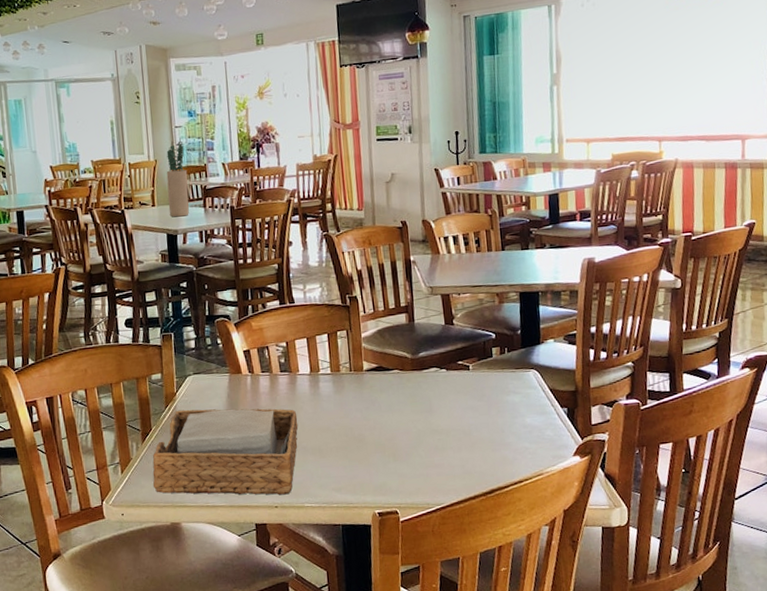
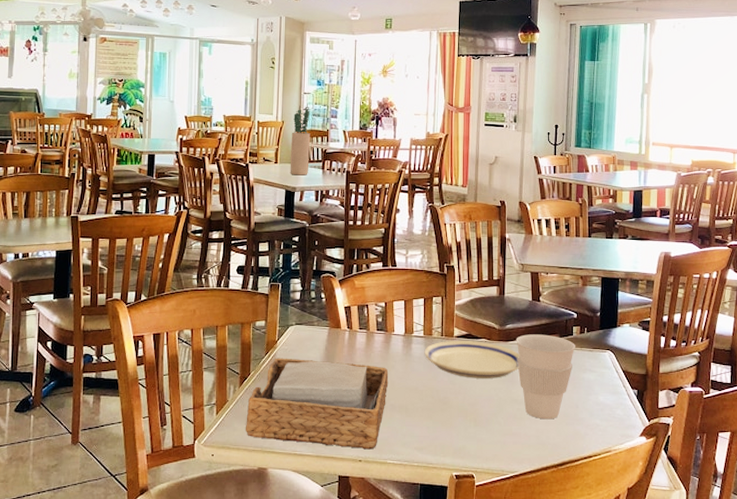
plate: none [333,373,437,412] -> present [424,340,519,378]
cup: none [431,359,496,448] -> present [516,334,575,420]

